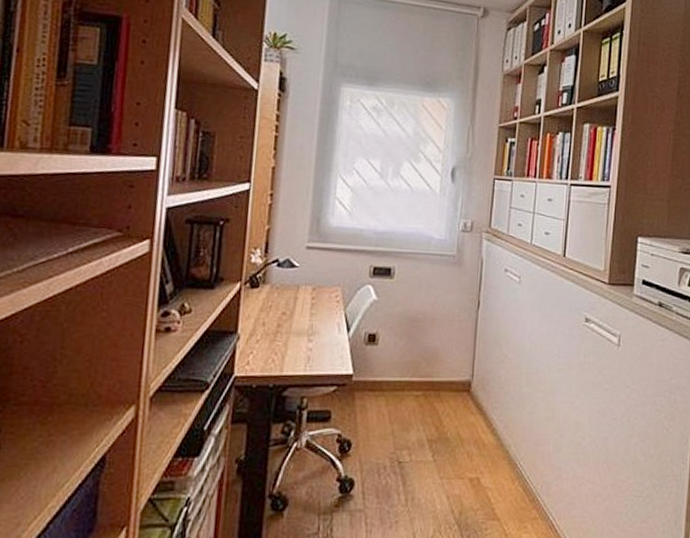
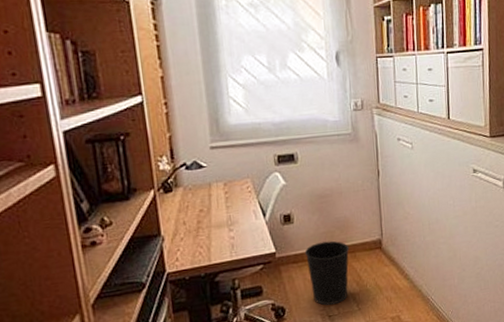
wastebasket: none [384,372,434,450] -> present [304,240,350,306]

